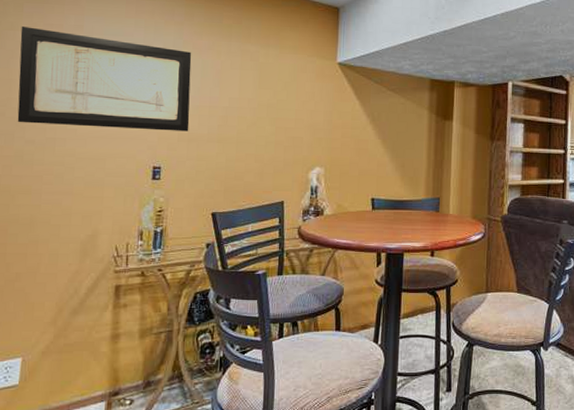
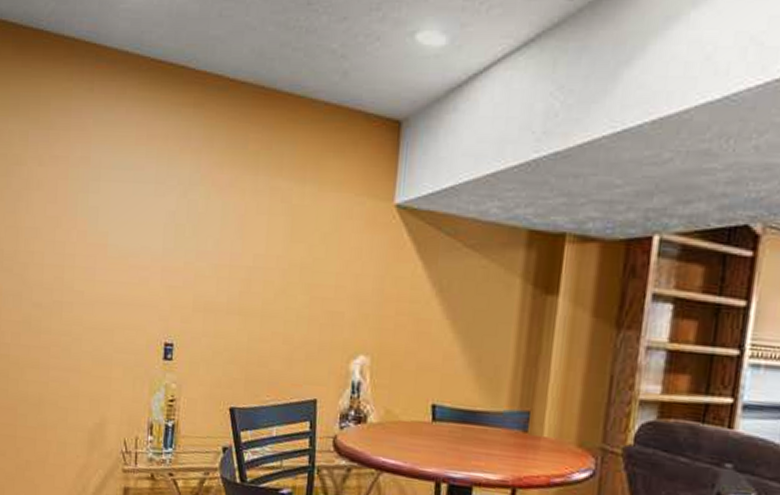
wall art: present [17,26,192,132] -> none [24,160,211,299]

